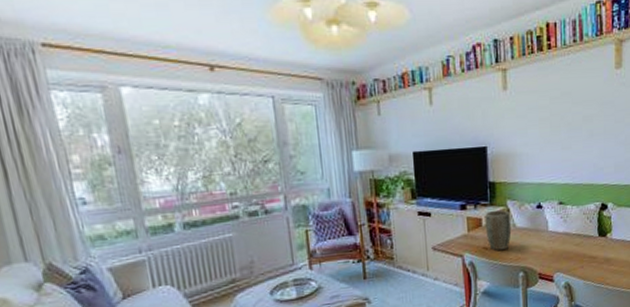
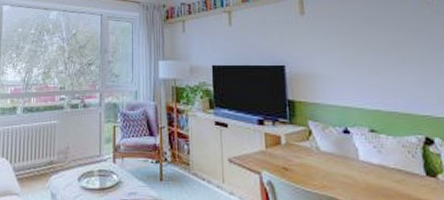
plant pot: present [485,209,512,251] -> none [284,129,315,173]

